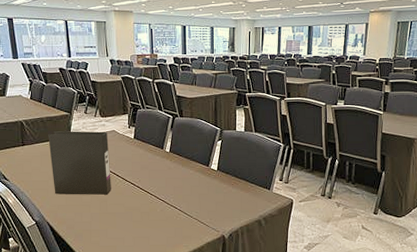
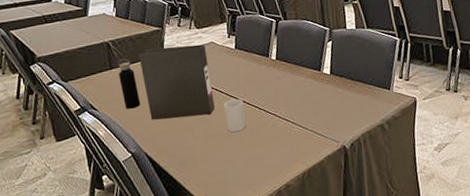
water bottle: none [29,138,47,182] -> present [118,59,141,109]
cup: none [120,184,138,213] -> present [224,99,246,133]

